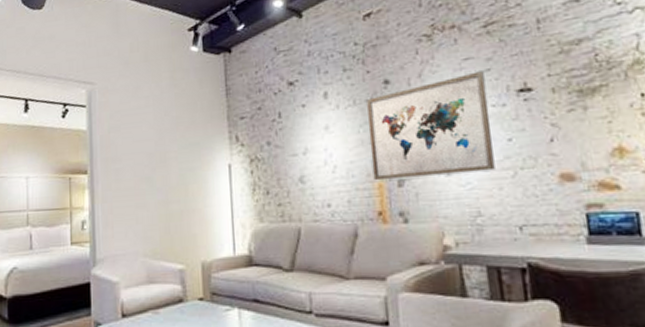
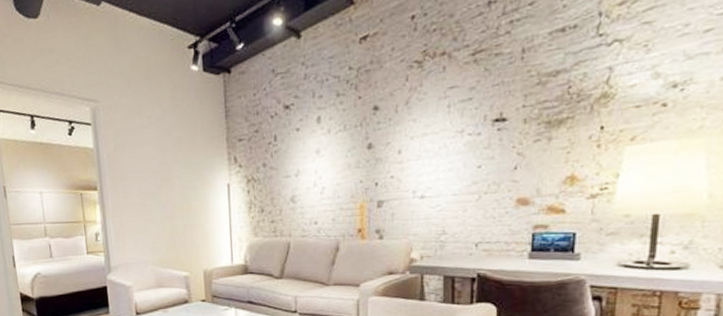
wall art: present [367,71,495,181] -> none [355,100,466,202]

